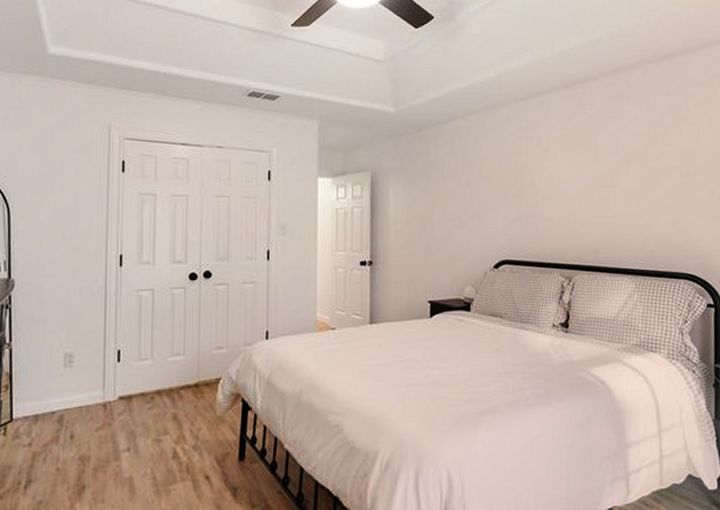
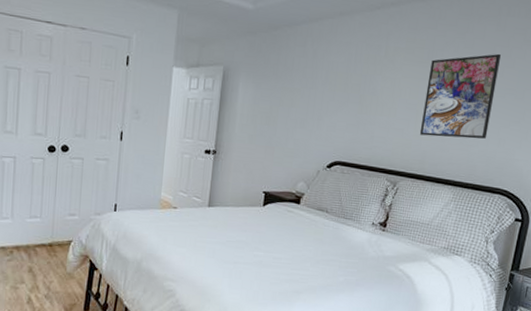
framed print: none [586,133,659,224] -> present [419,53,501,139]

